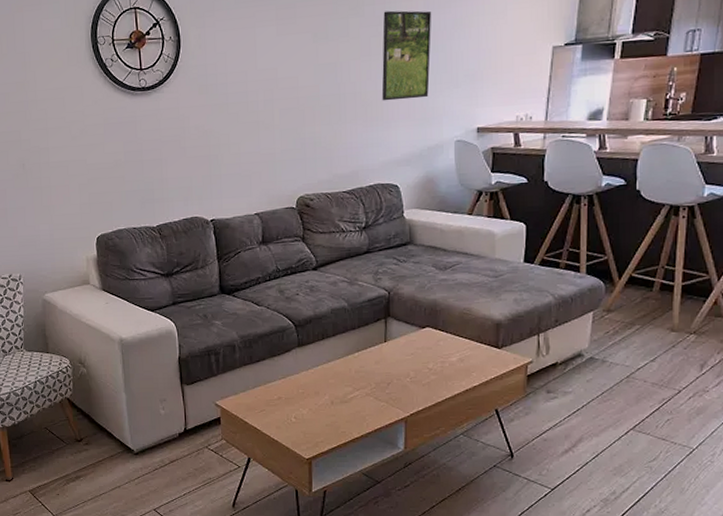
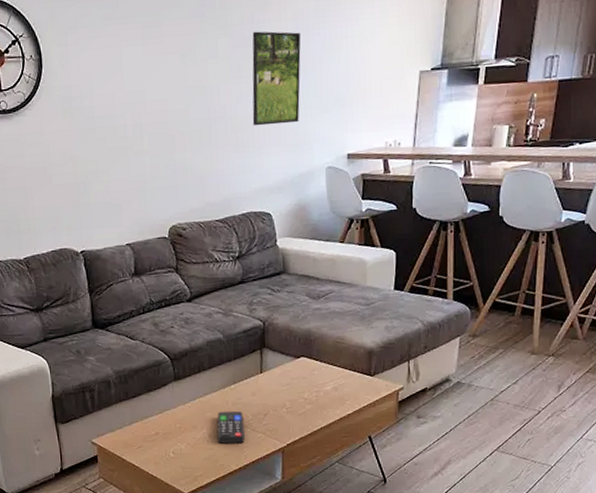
remote control: none [339,378,367,412] -> present [217,411,245,444]

